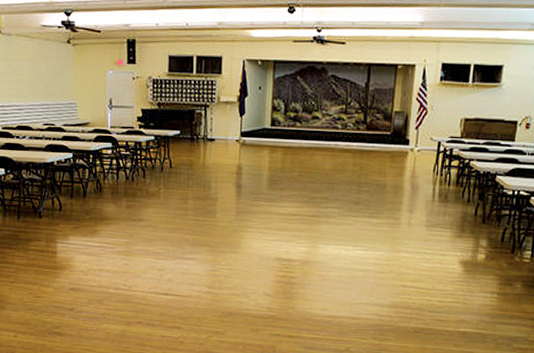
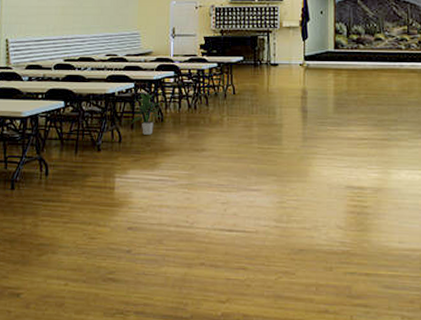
indoor plant: none [71,163,101,204] -> present [131,93,163,135]

